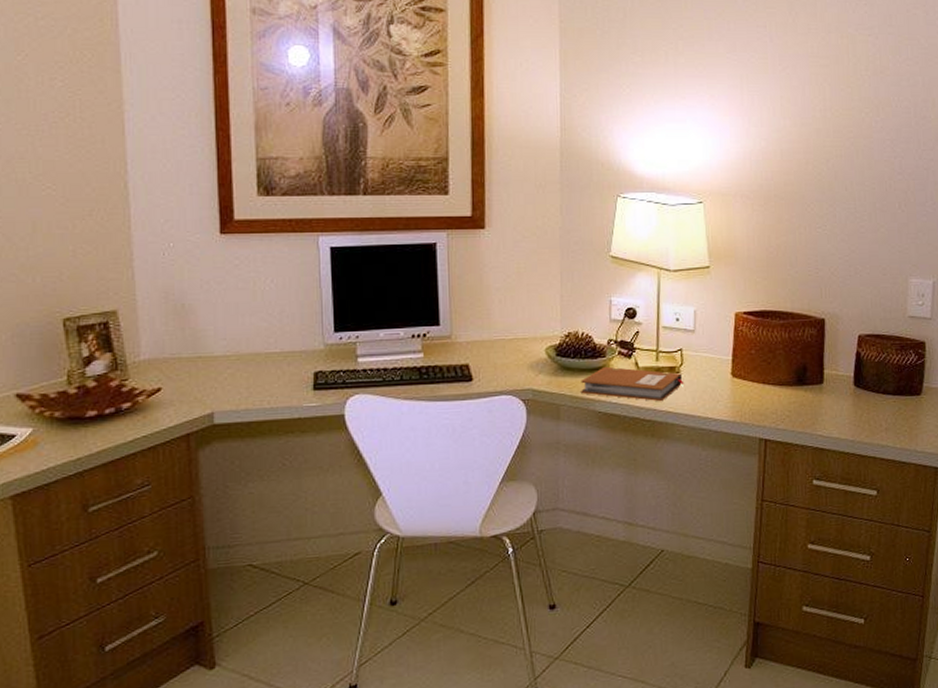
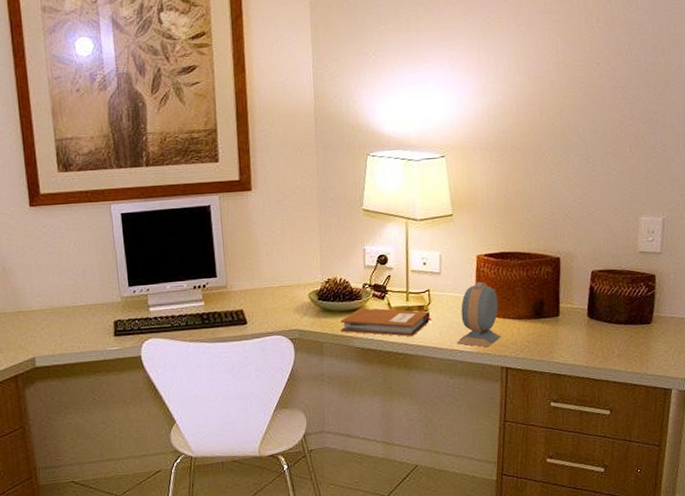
alarm clock: none [711,342,760,416] -> present [457,281,502,347]

